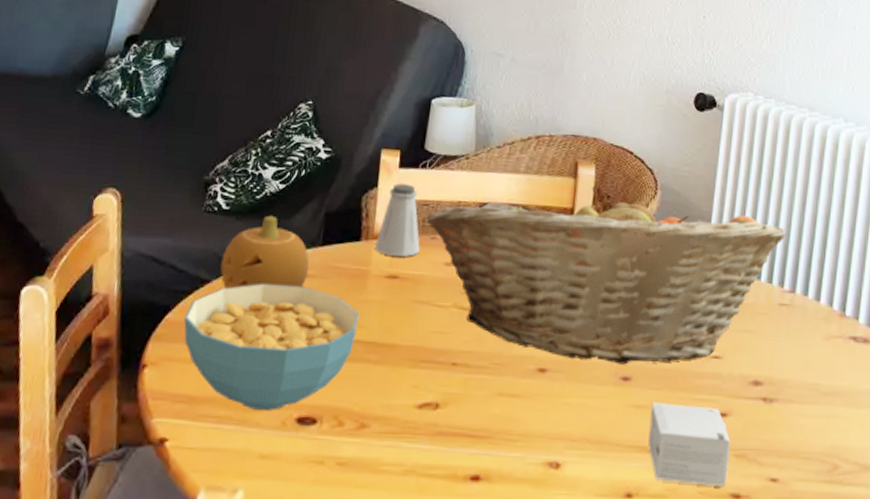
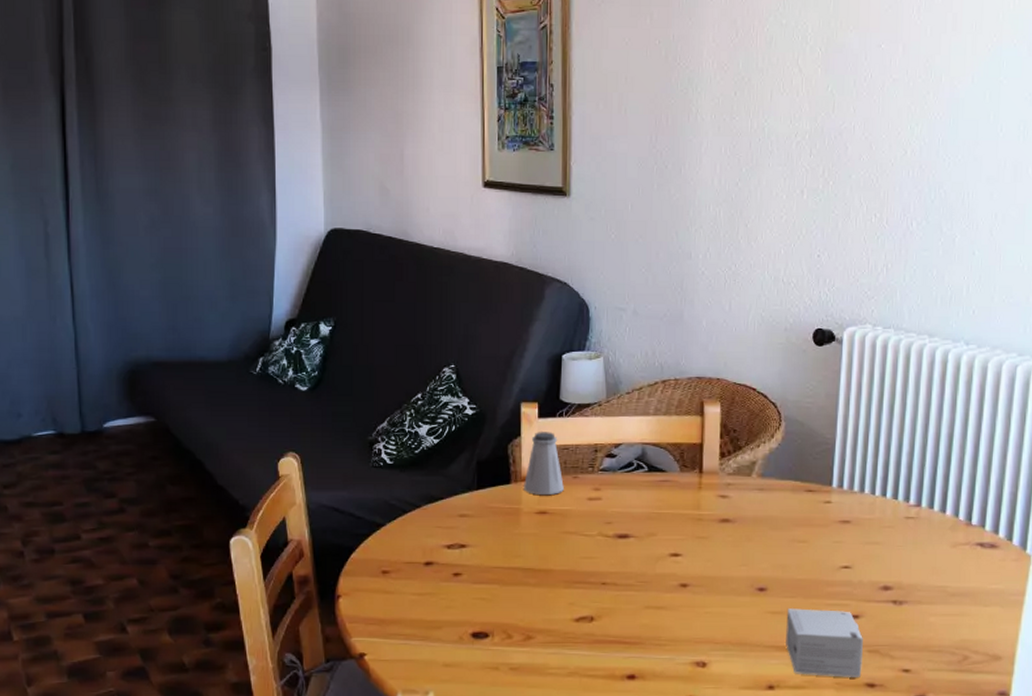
cereal bowl: present [184,283,359,410] -> none [367,524,516,628]
fruit: present [220,215,310,289] -> none [392,466,468,530]
fruit basket: present [427,186,786,365] -> none [568,422,909,577]

